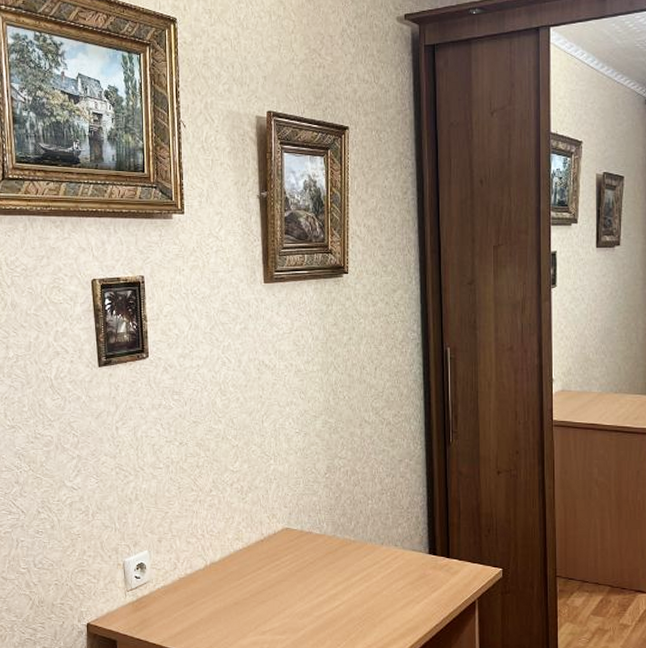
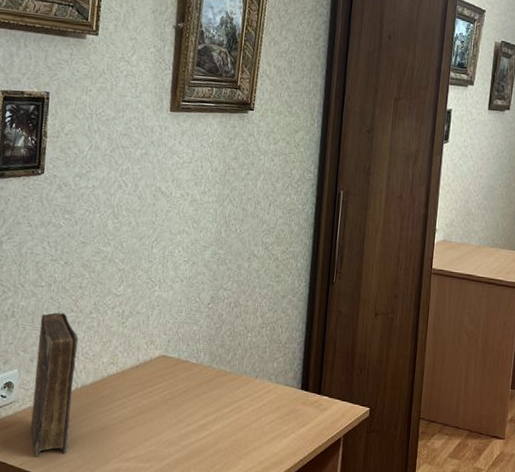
book: none [163,493,205,636] -> present [31,312,79,459]

